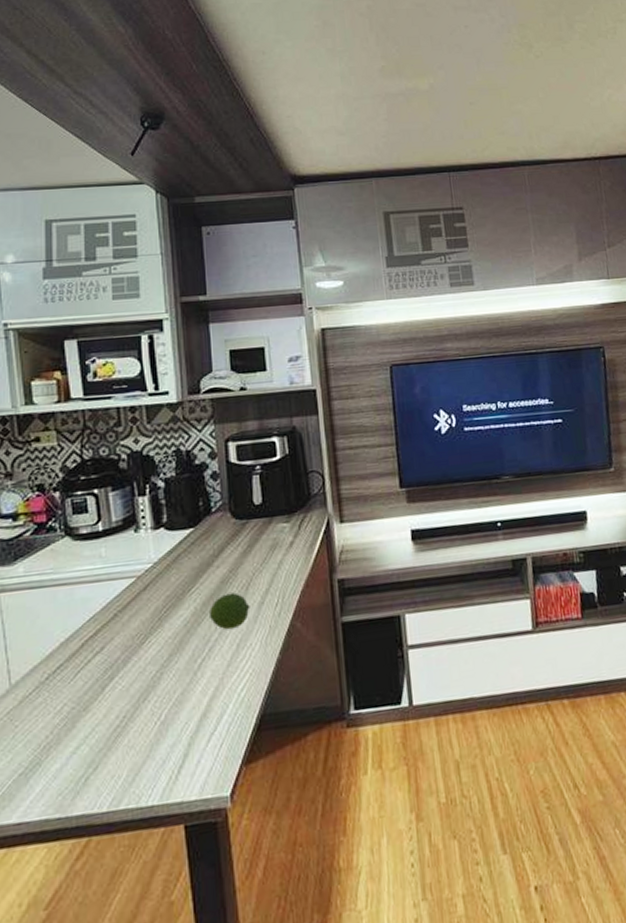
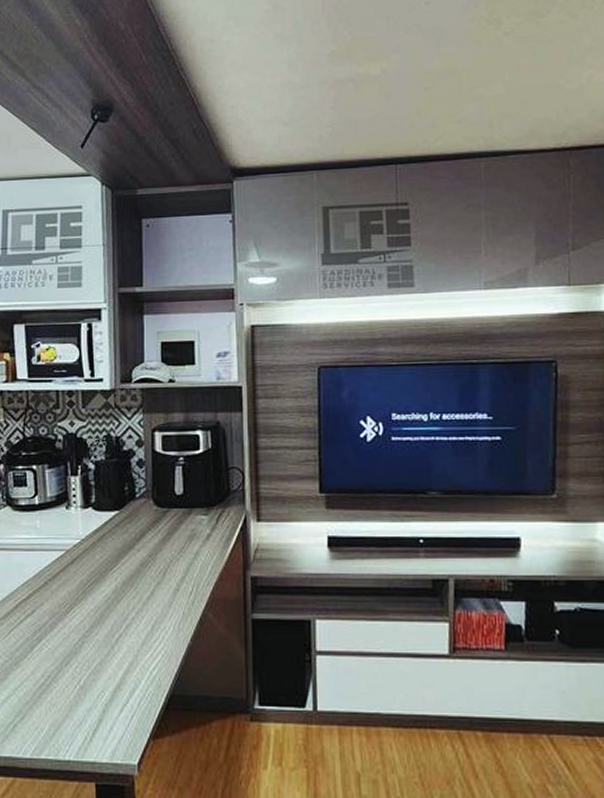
fruit: present [208,592,250,630] -> none [127,576,166,611]

